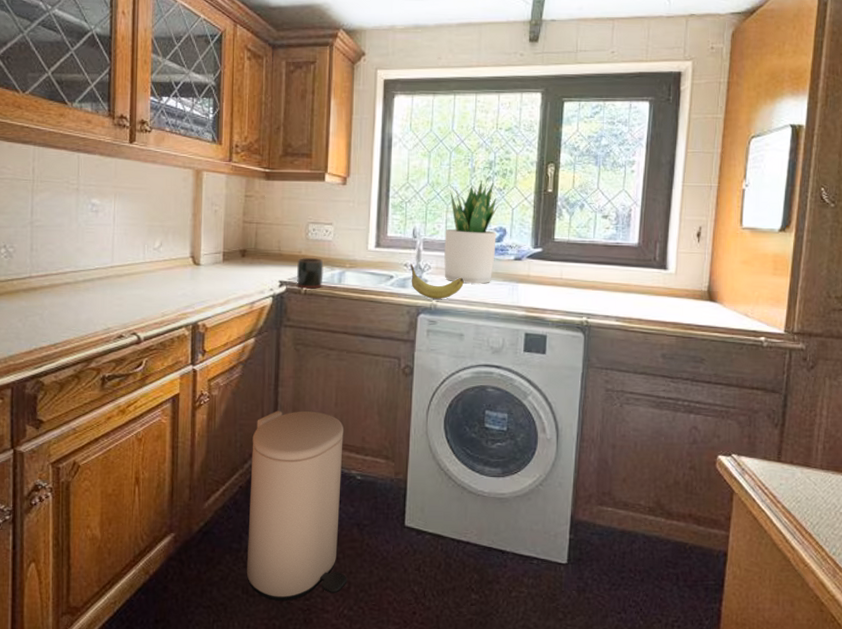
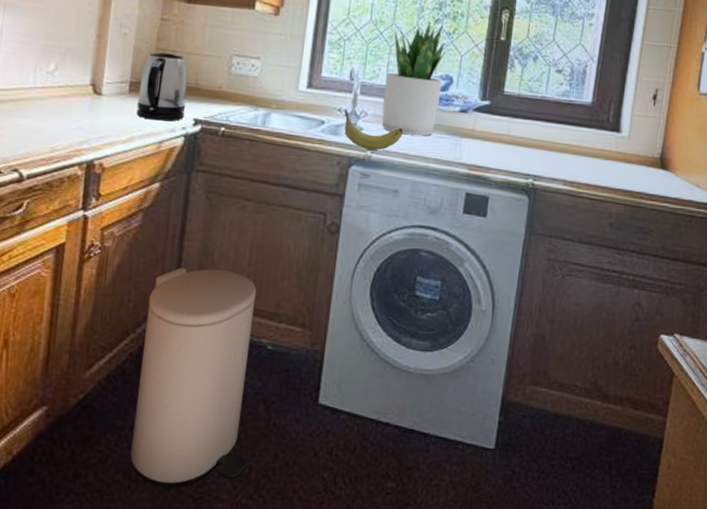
kettle: none [230,224,272,284] -> present [136,51,187,121]
mug: present [296,257,324,289] -> none [214,93,247,130]

